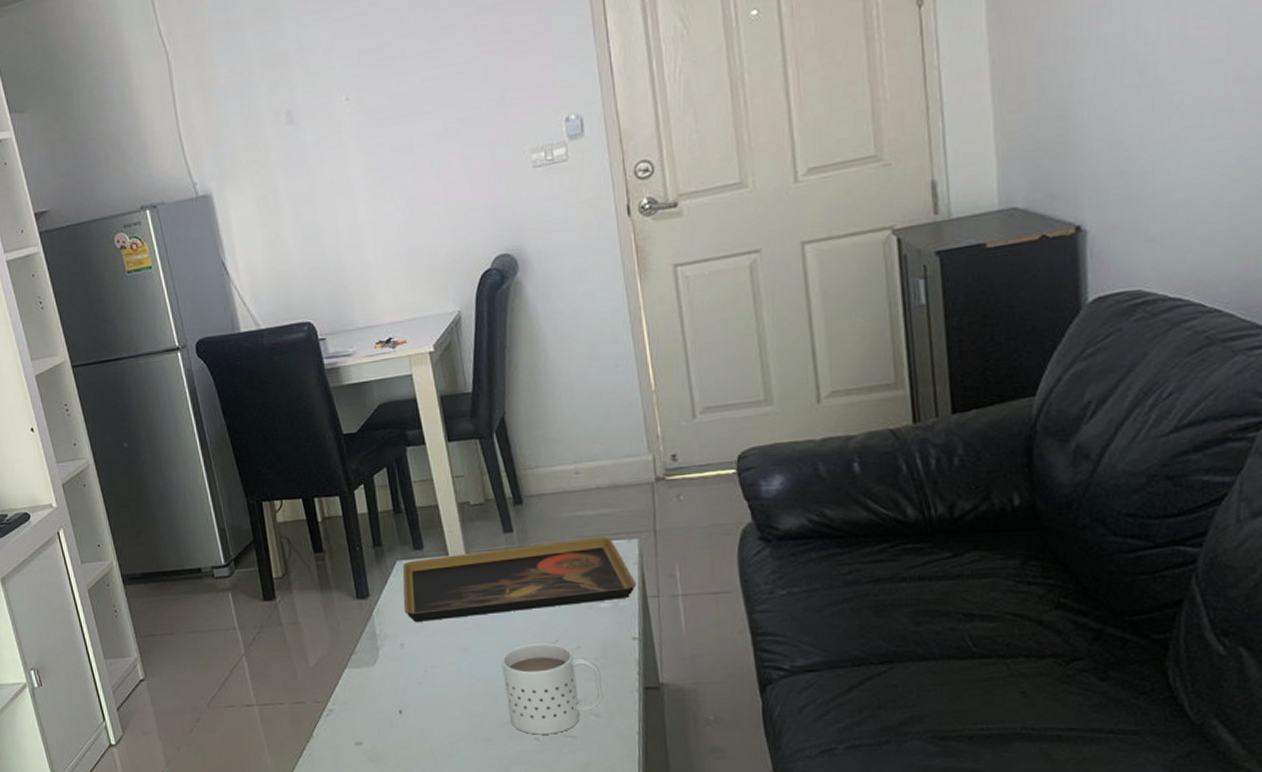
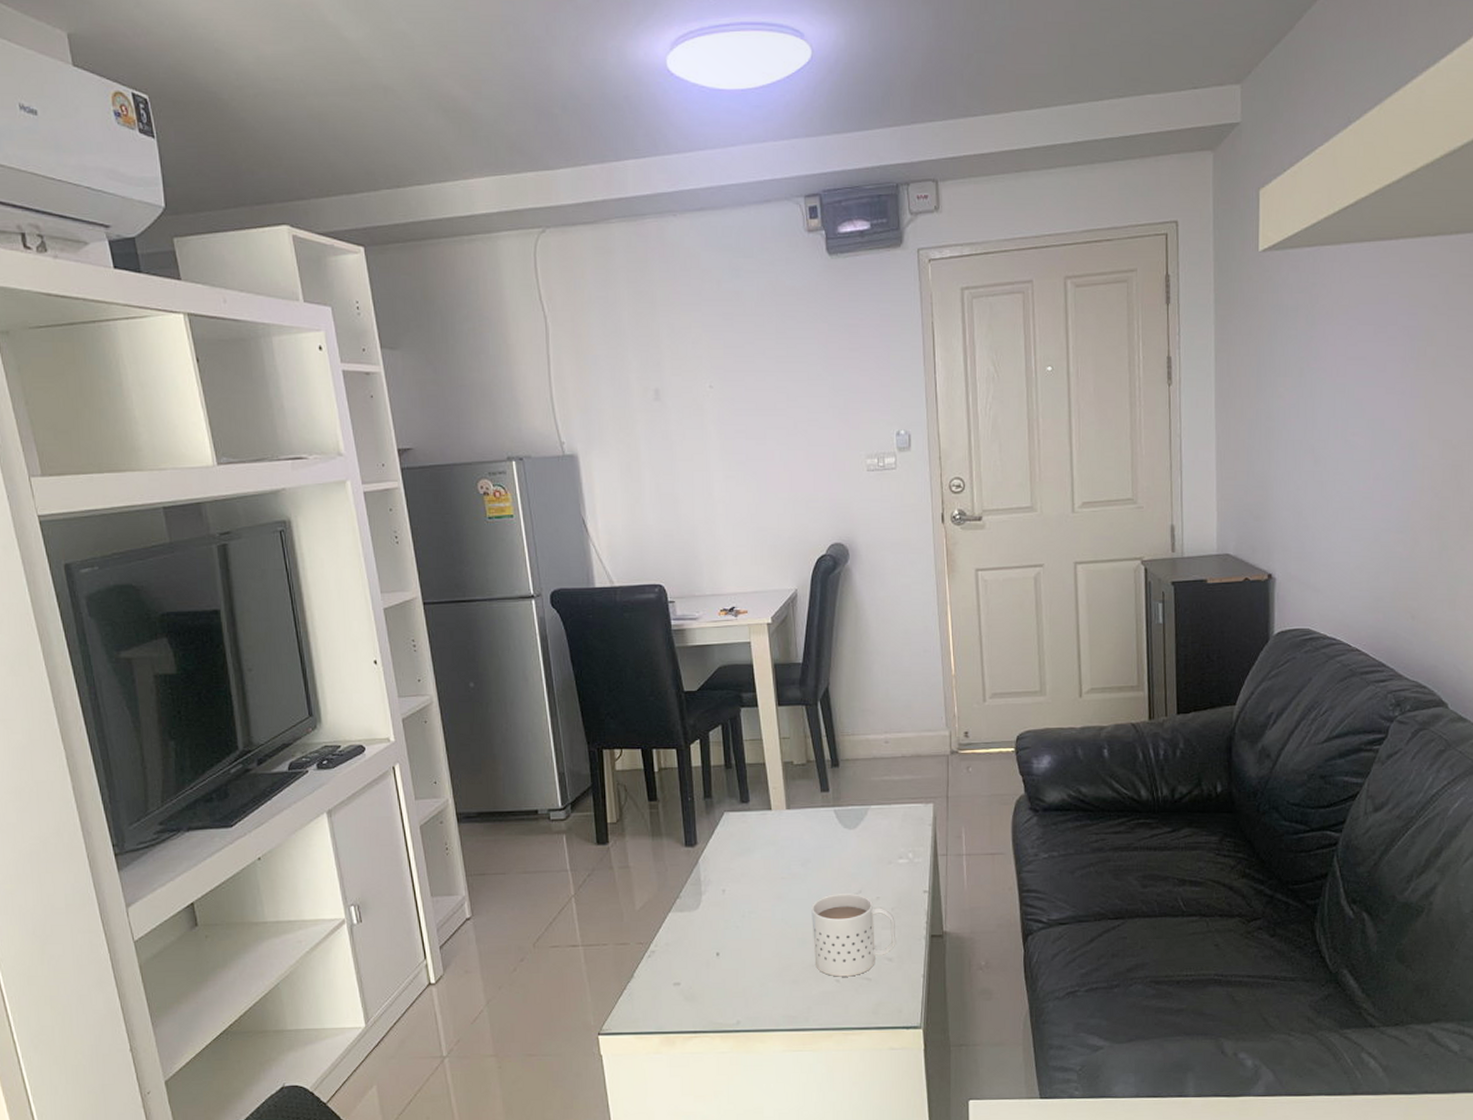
decorative tray: present [402,536,637,622] -> none [728,800,930,870]

